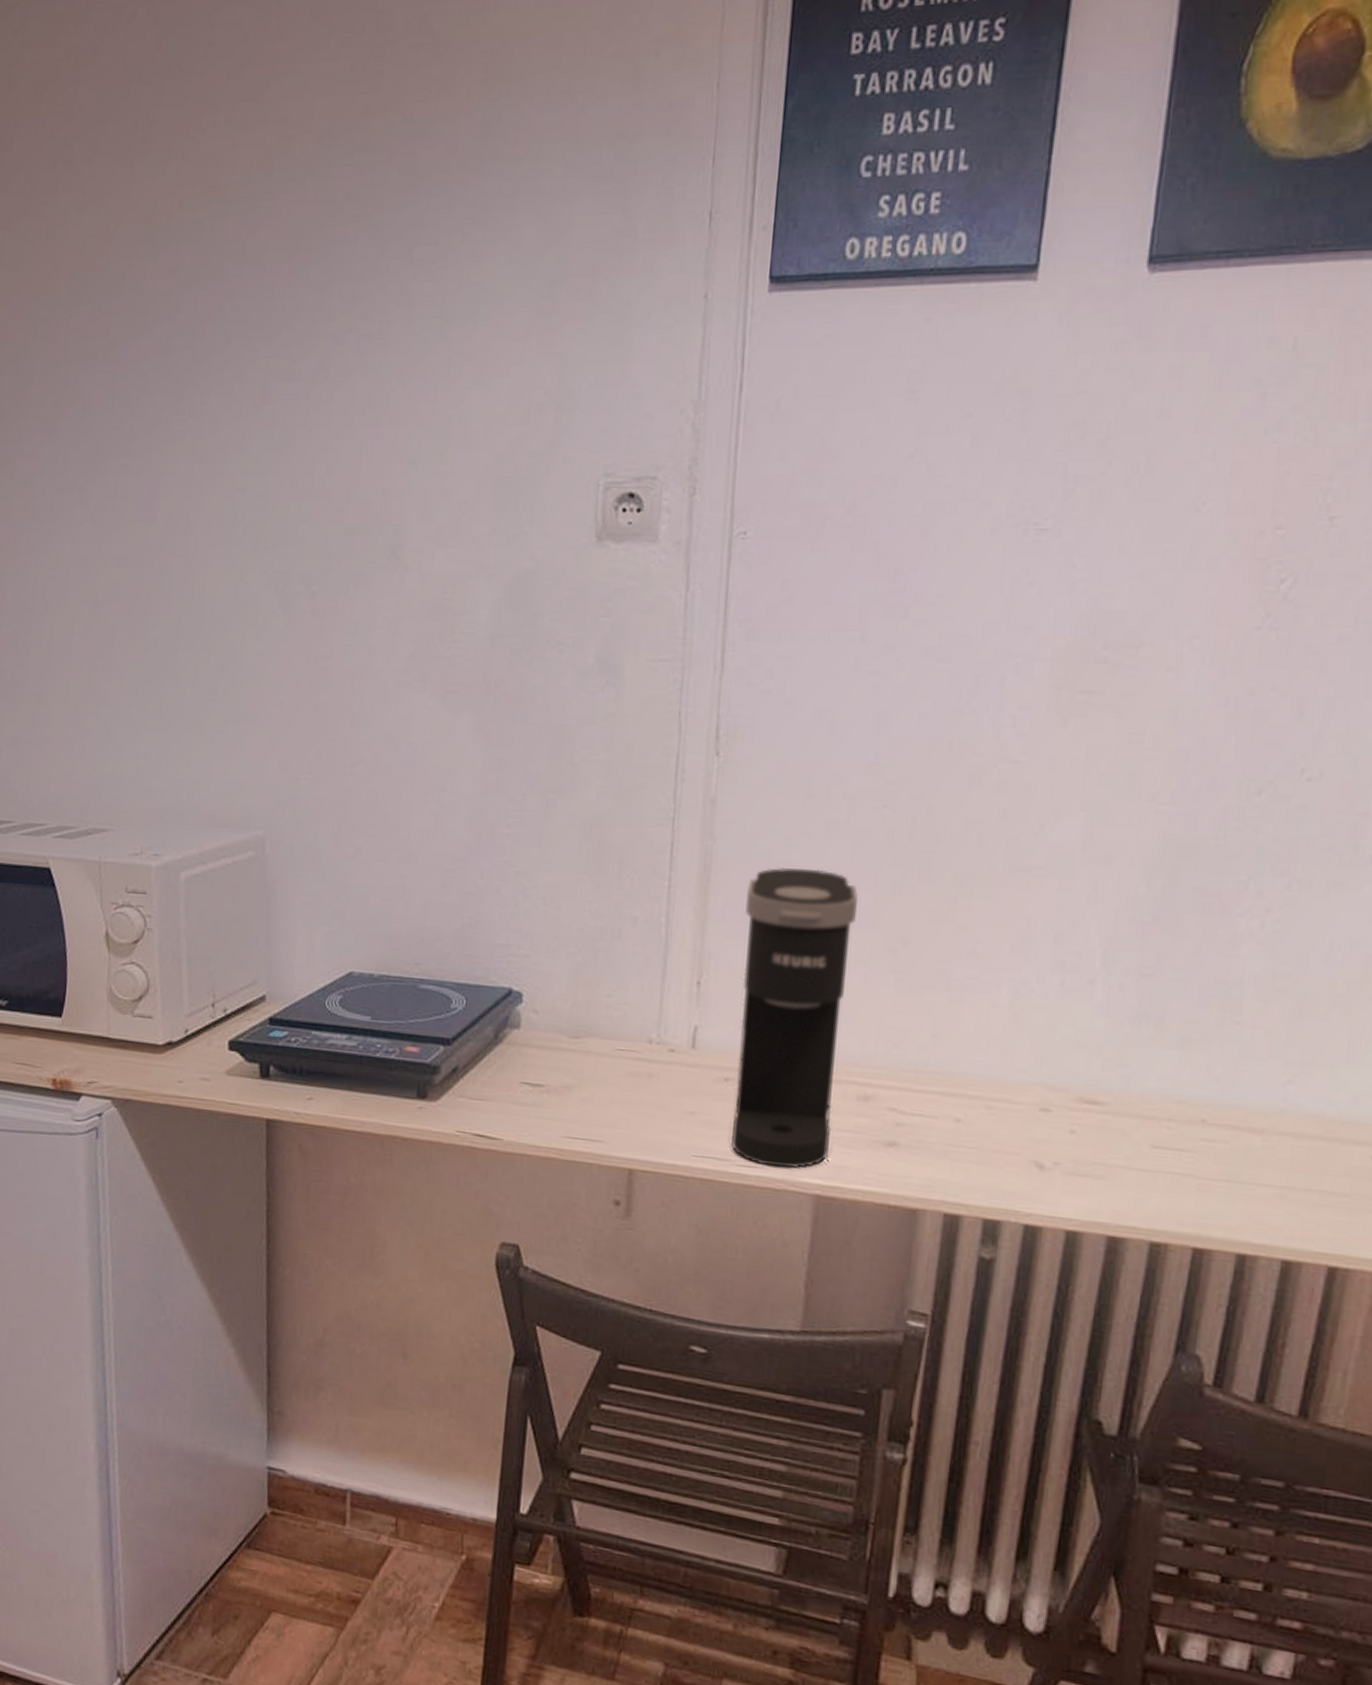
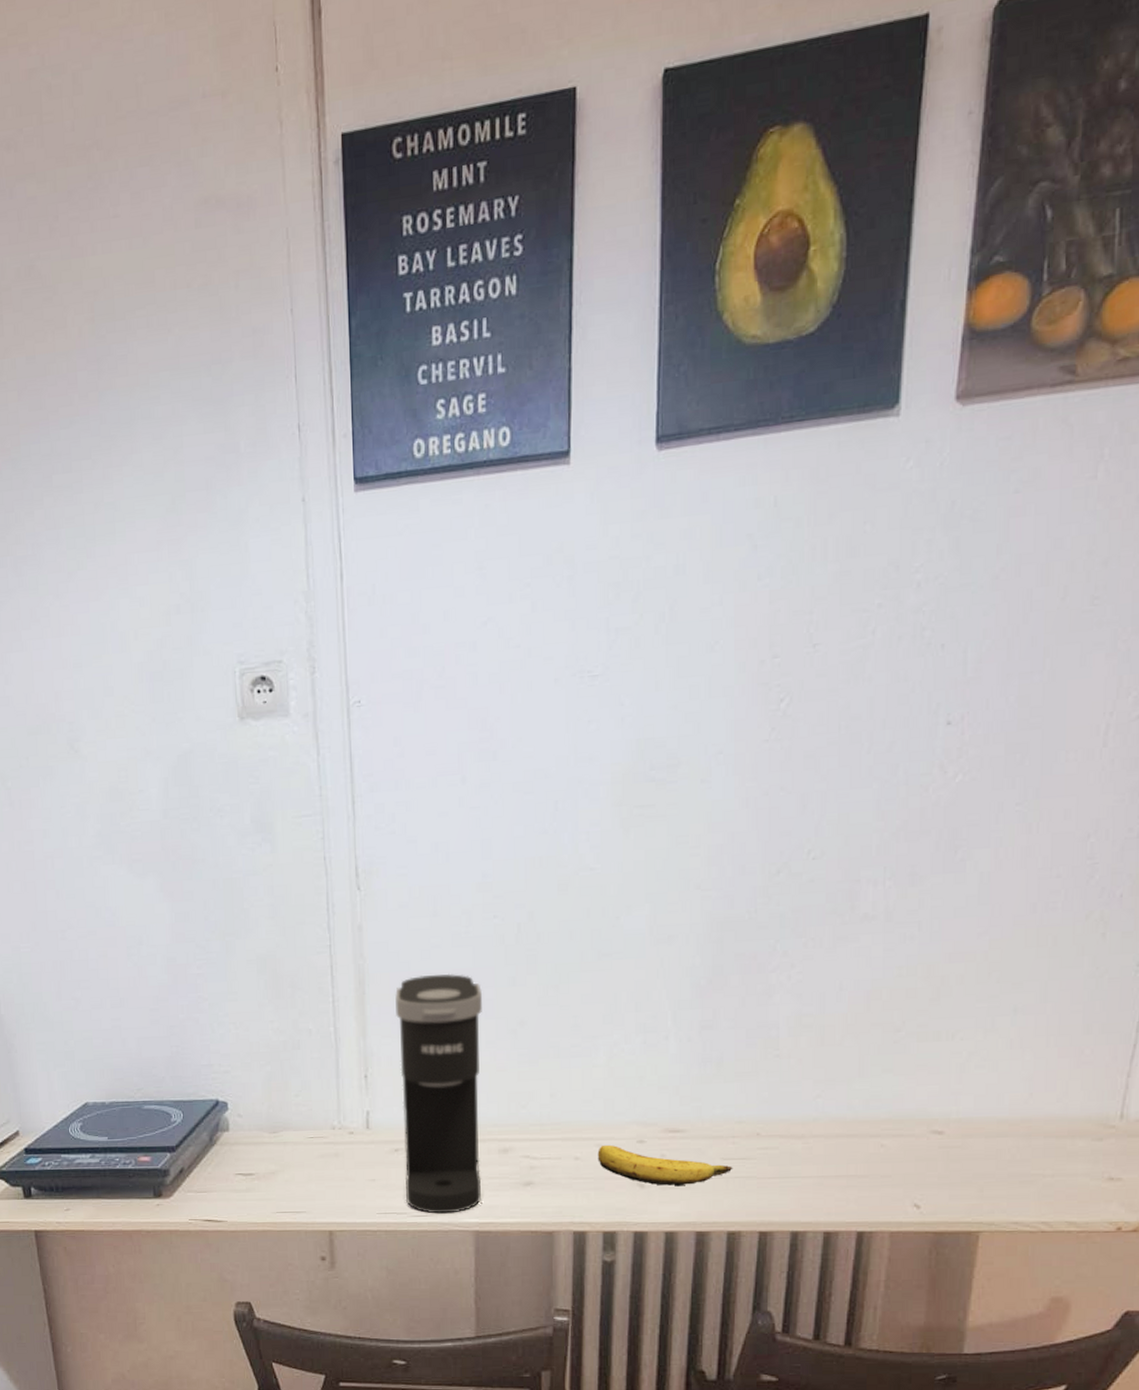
banana: none [985,1107,1166,1175] -> present [597,1144,733,1187]

